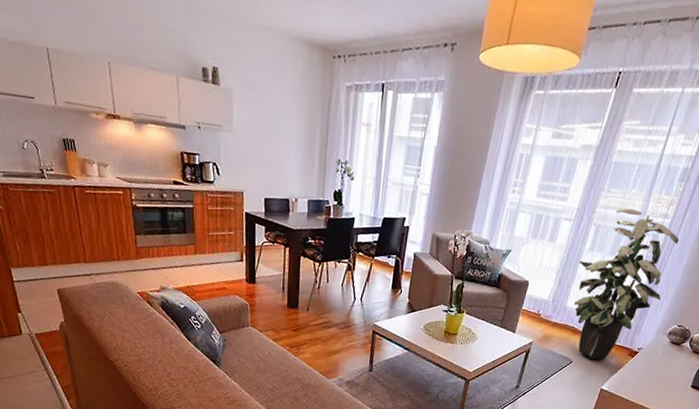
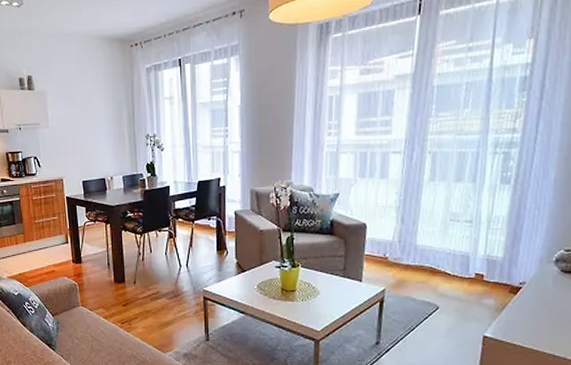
indoor plant: present [573,208,679,361] -> none [420,130,539,302]

